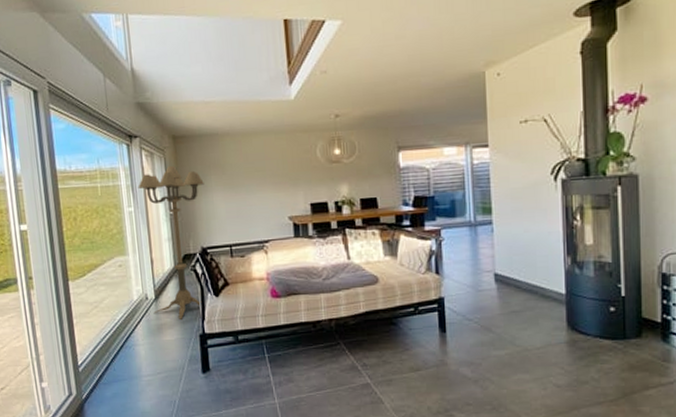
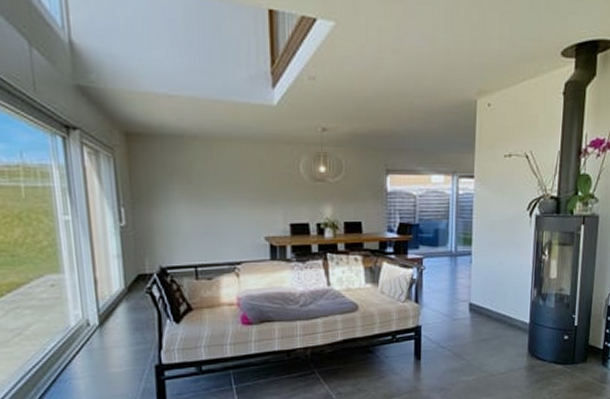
floor lamp: present [138,165,204,320] -> none [77,168,165,349]

